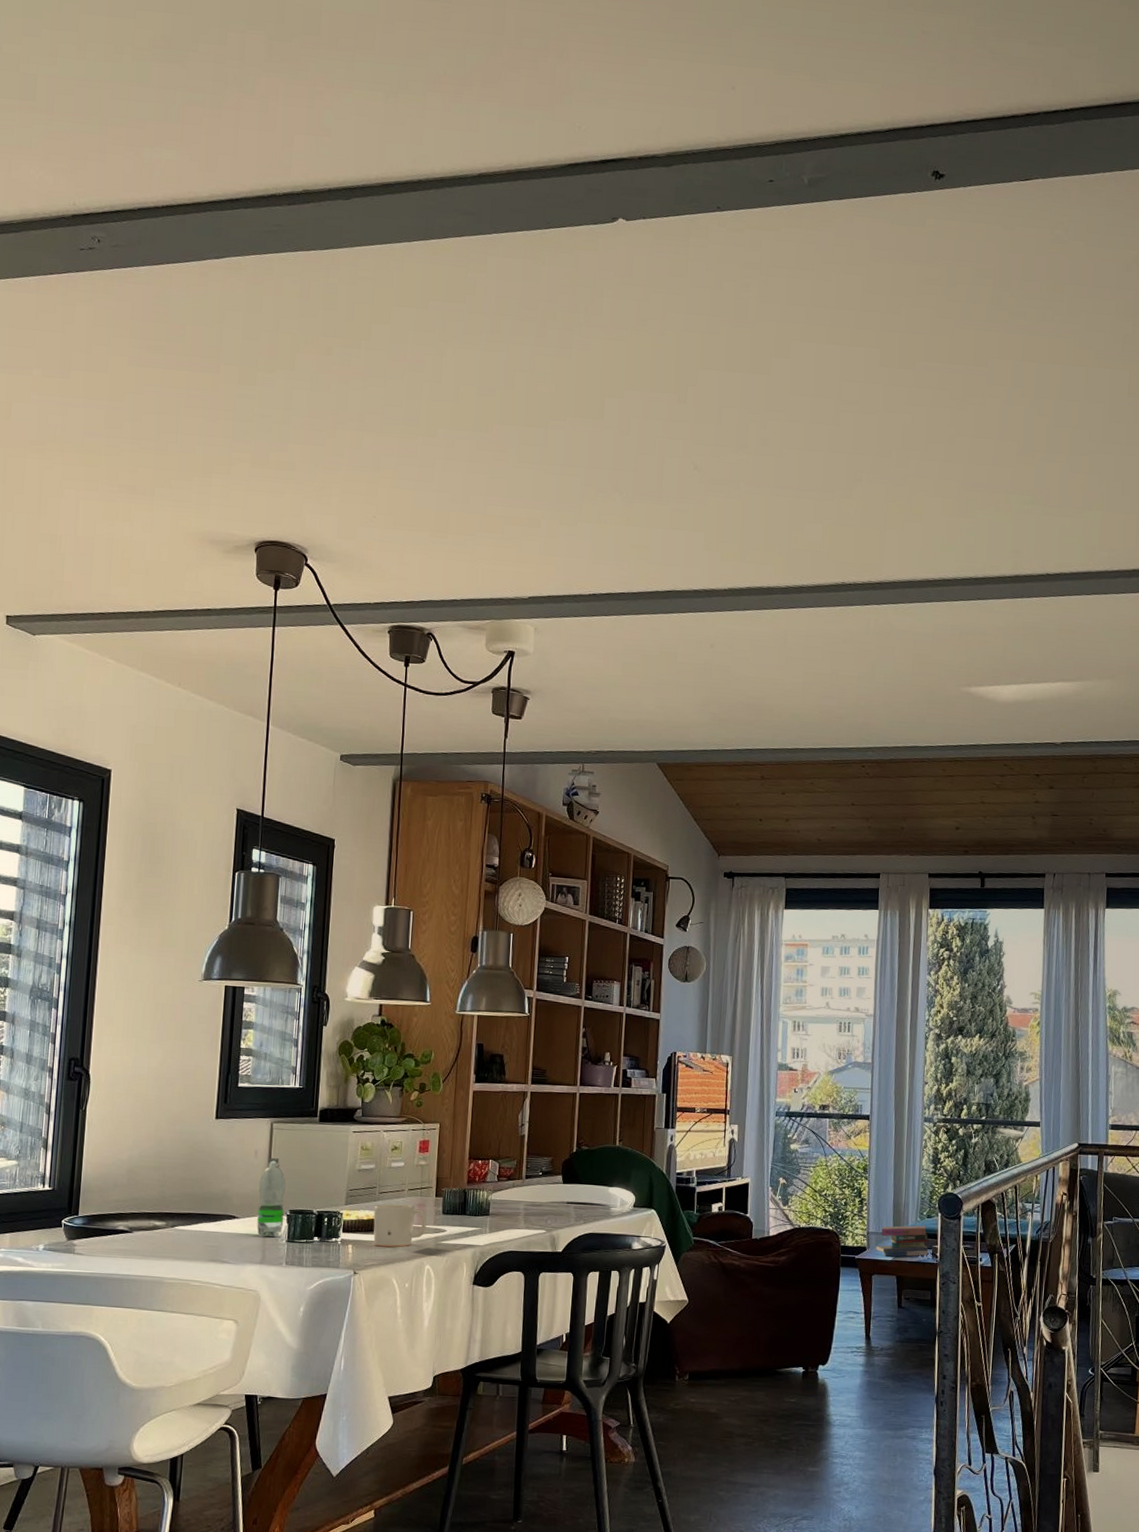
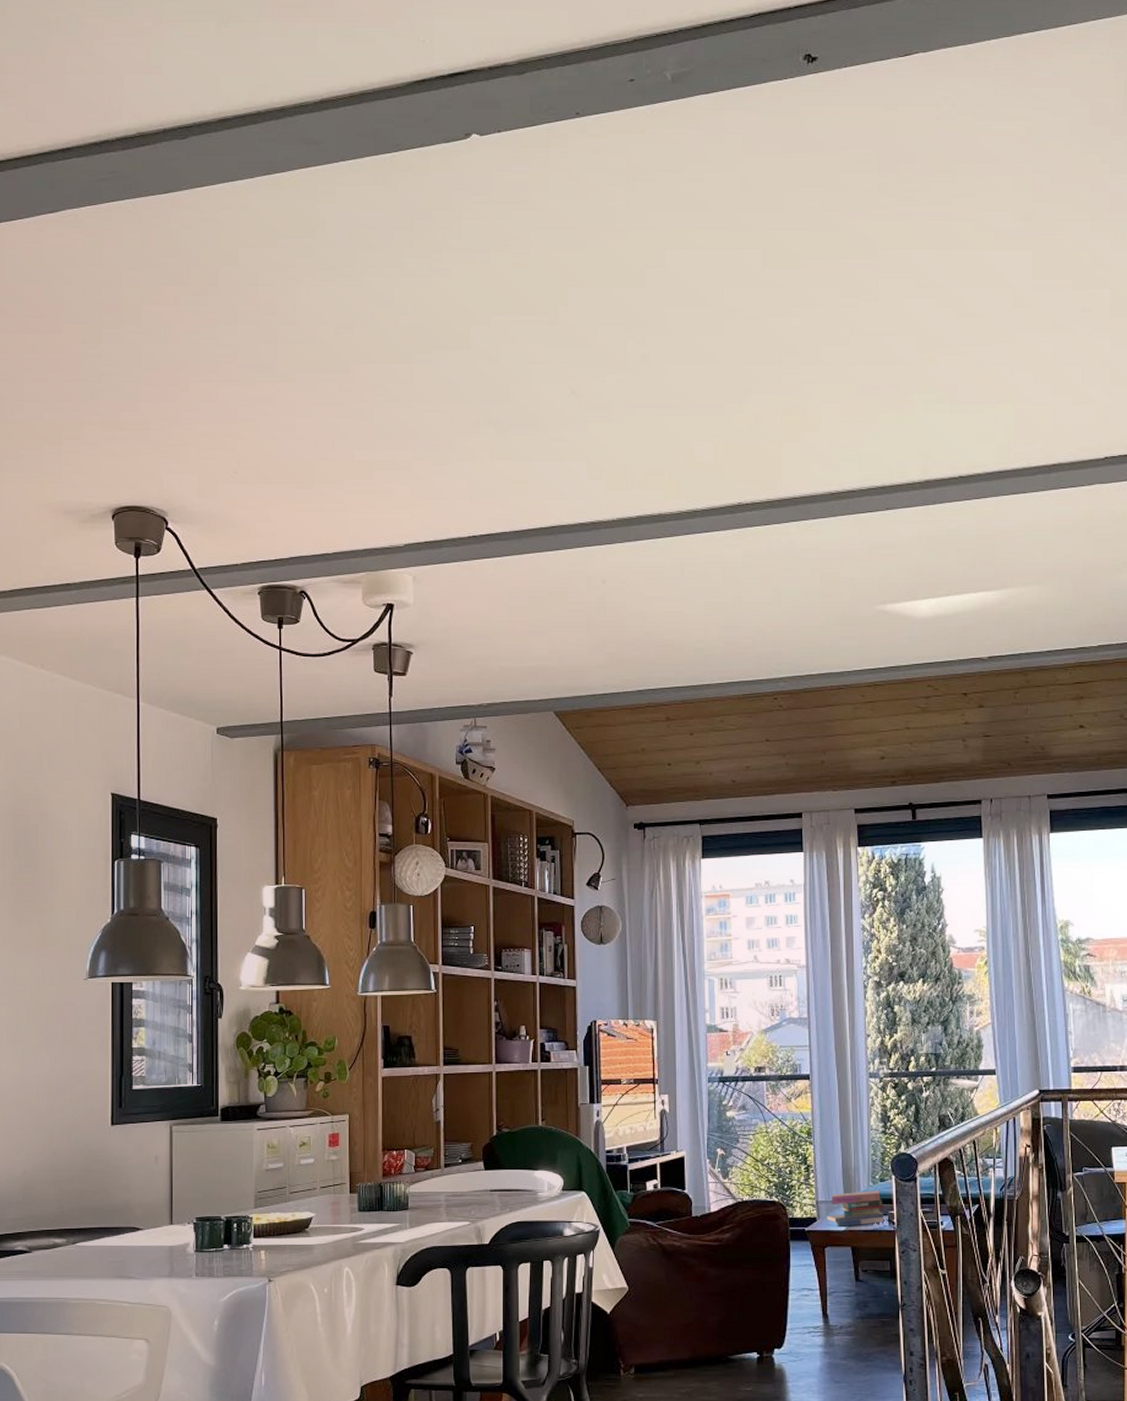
bottle: present [257,1158,286,1238] -> none [161,1163,191,1248]
mug: present [373,1204,427,1248] -> none [285,1204,342,1251]

